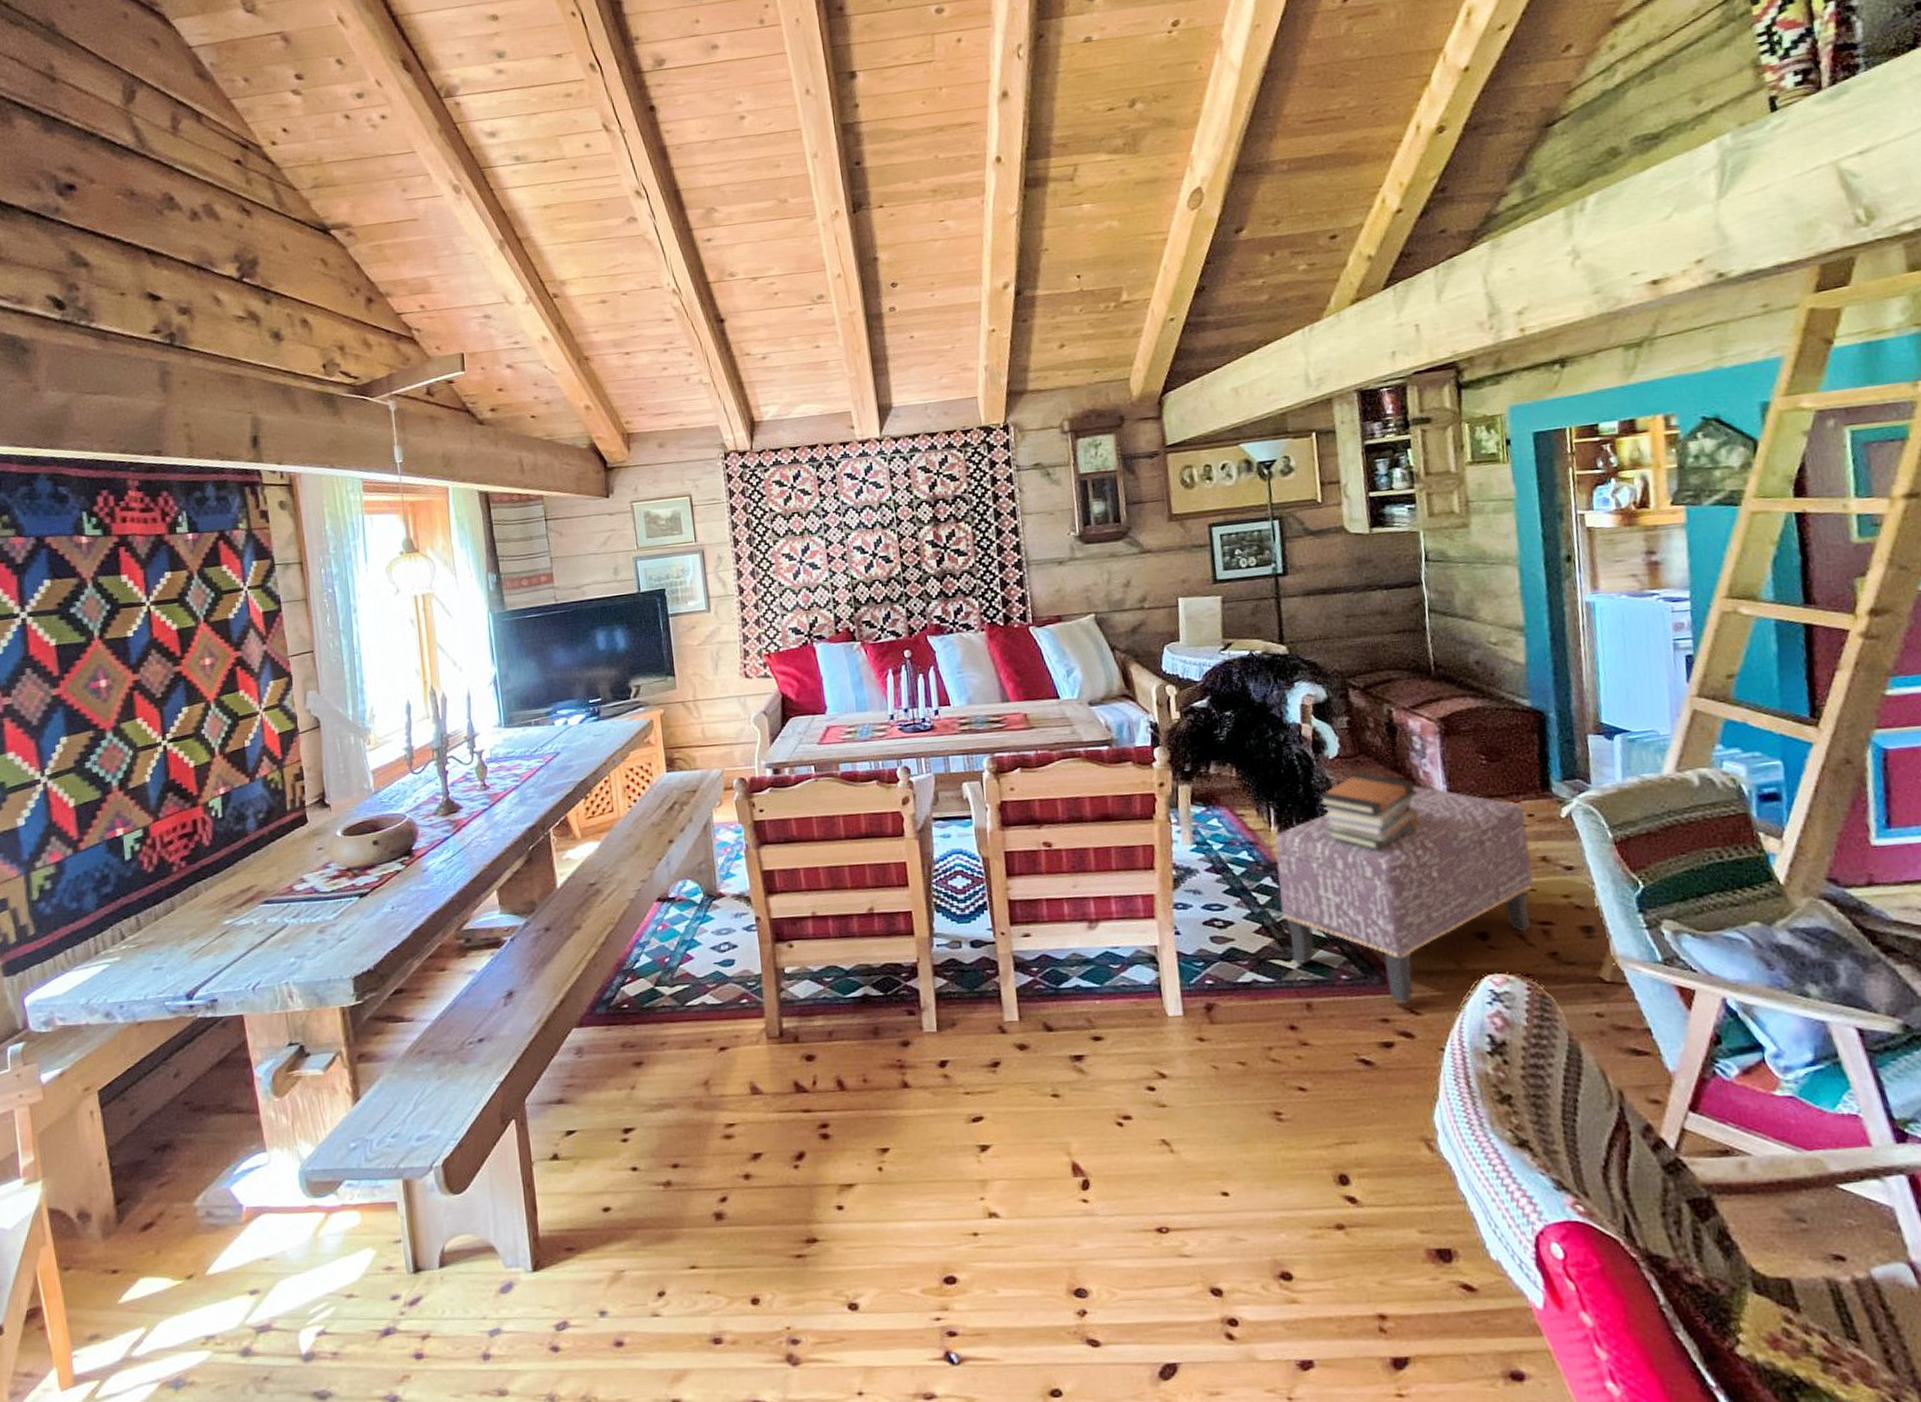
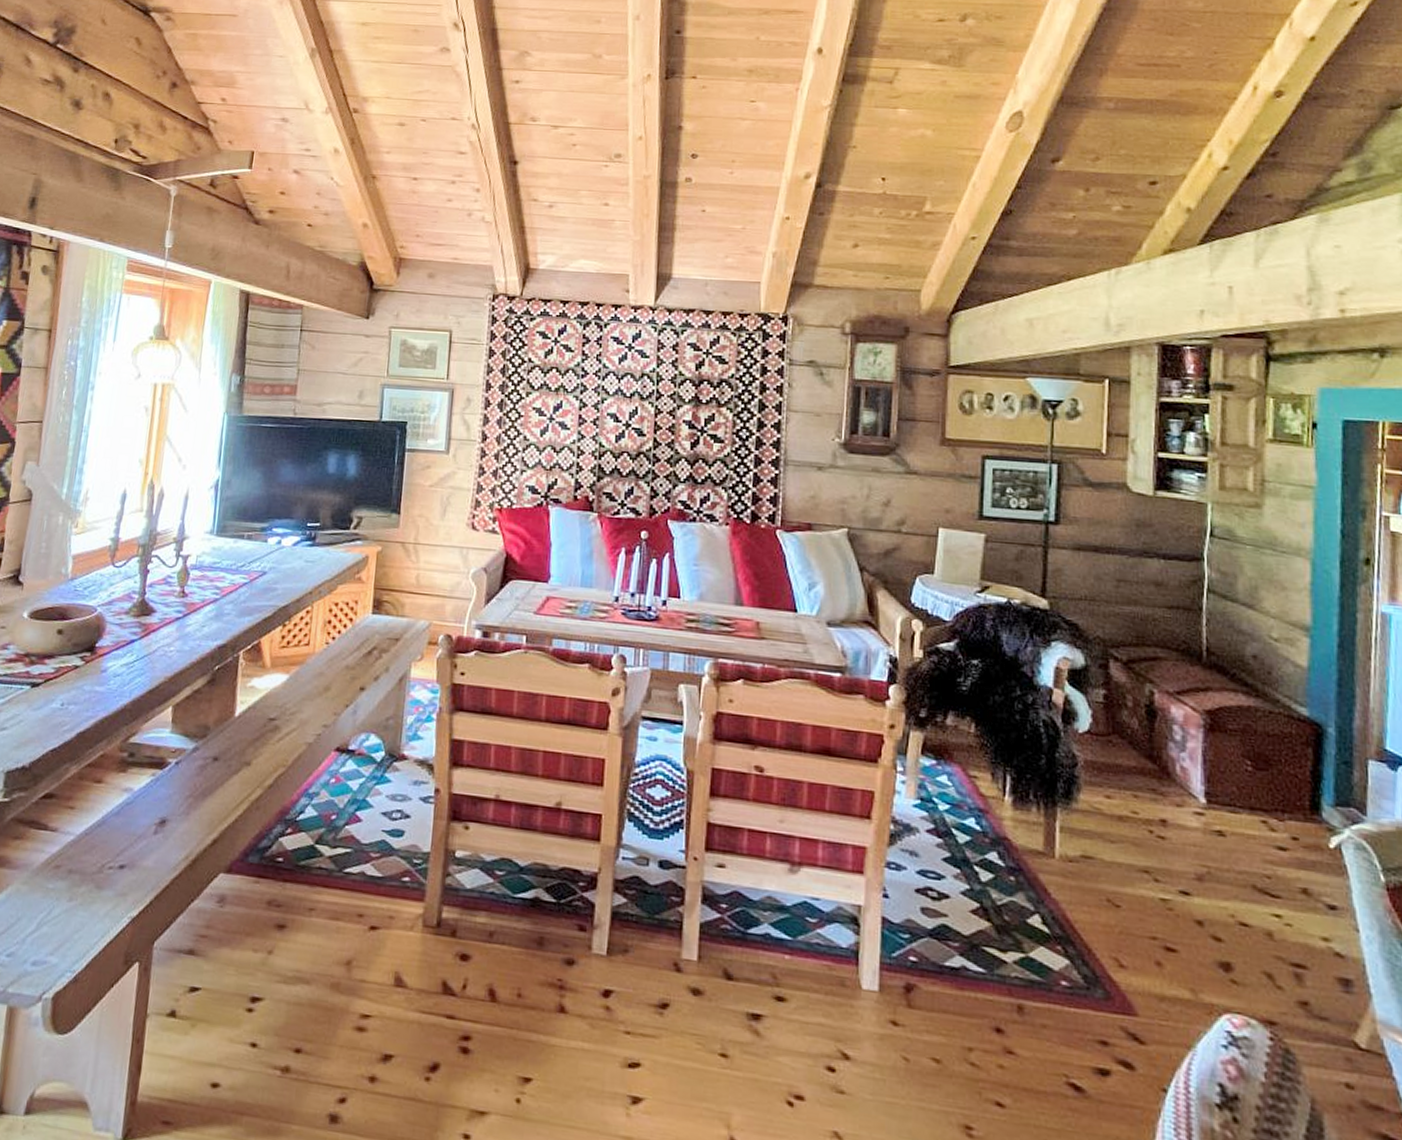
ottoman: present [1275,785,1534,1004] -> none [1004,780,1291,1027]
book stack: present [1317,772,1420,851] -> none [1060,753,1171,846]

